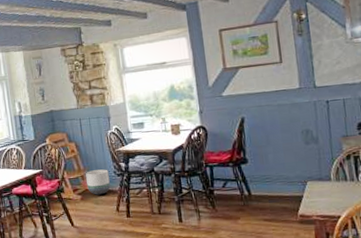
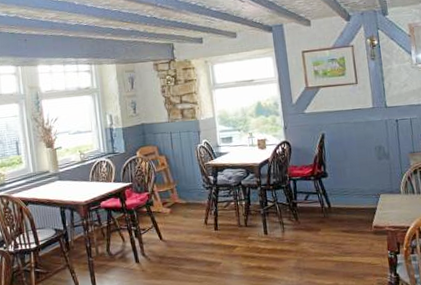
planter: present [86,169,110,195] -> none [175,182,199,208]

